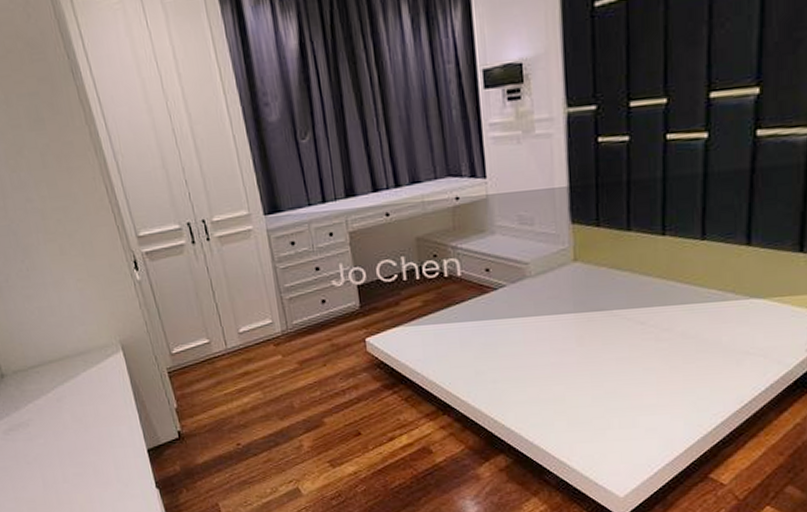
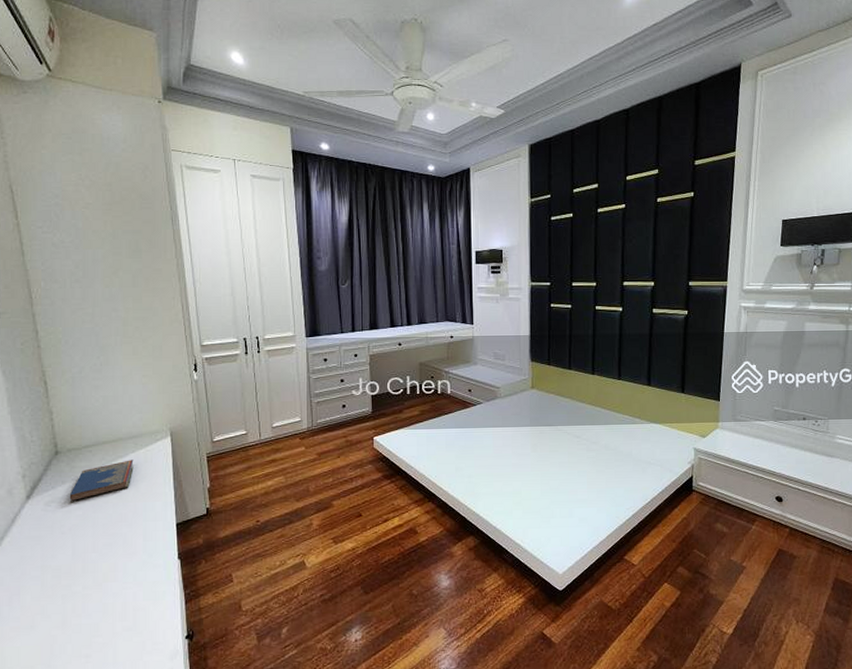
hardcover book: none [26,379,89,428] -> present [69,460,134,501]

